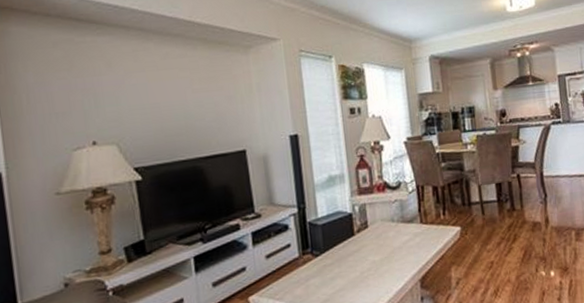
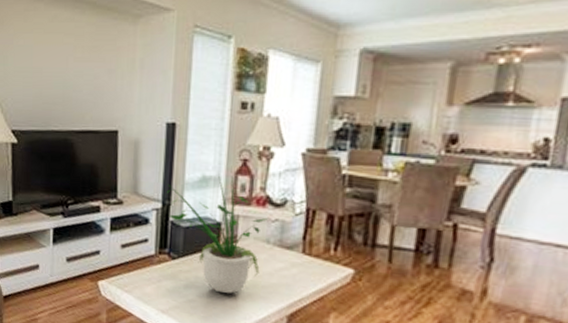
potted plant: none [299,166,391,276] -> present [166,170,269,294]

